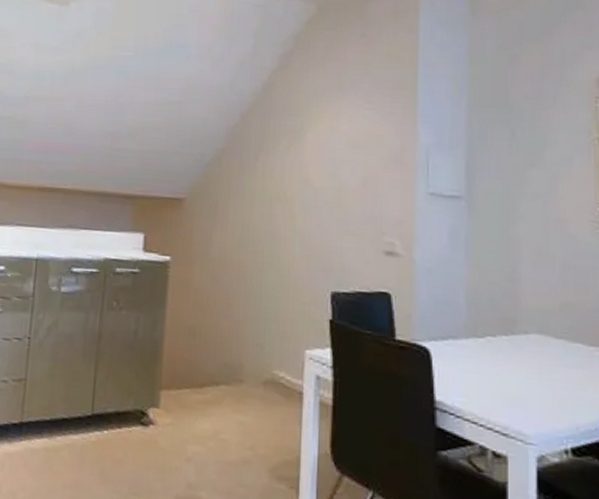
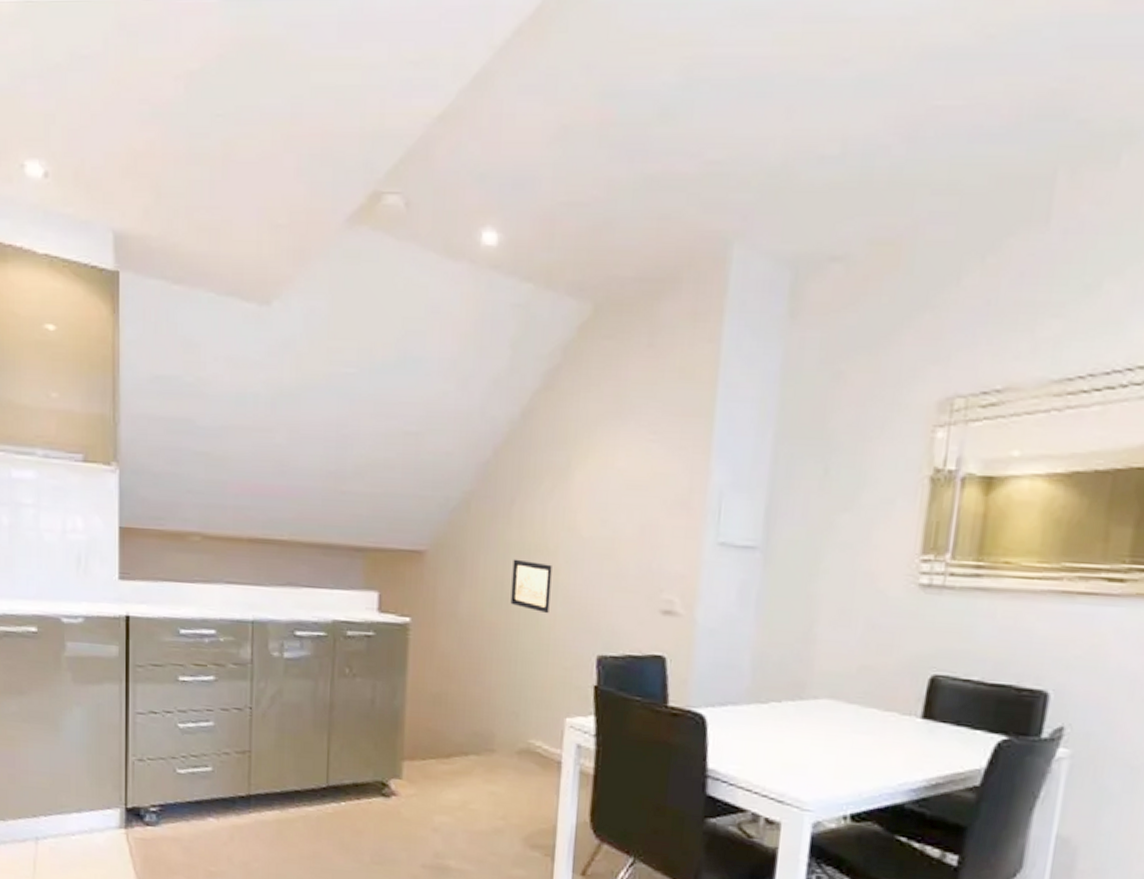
wall art: none [255,206,290,254] -> present [510,559,552,614]

